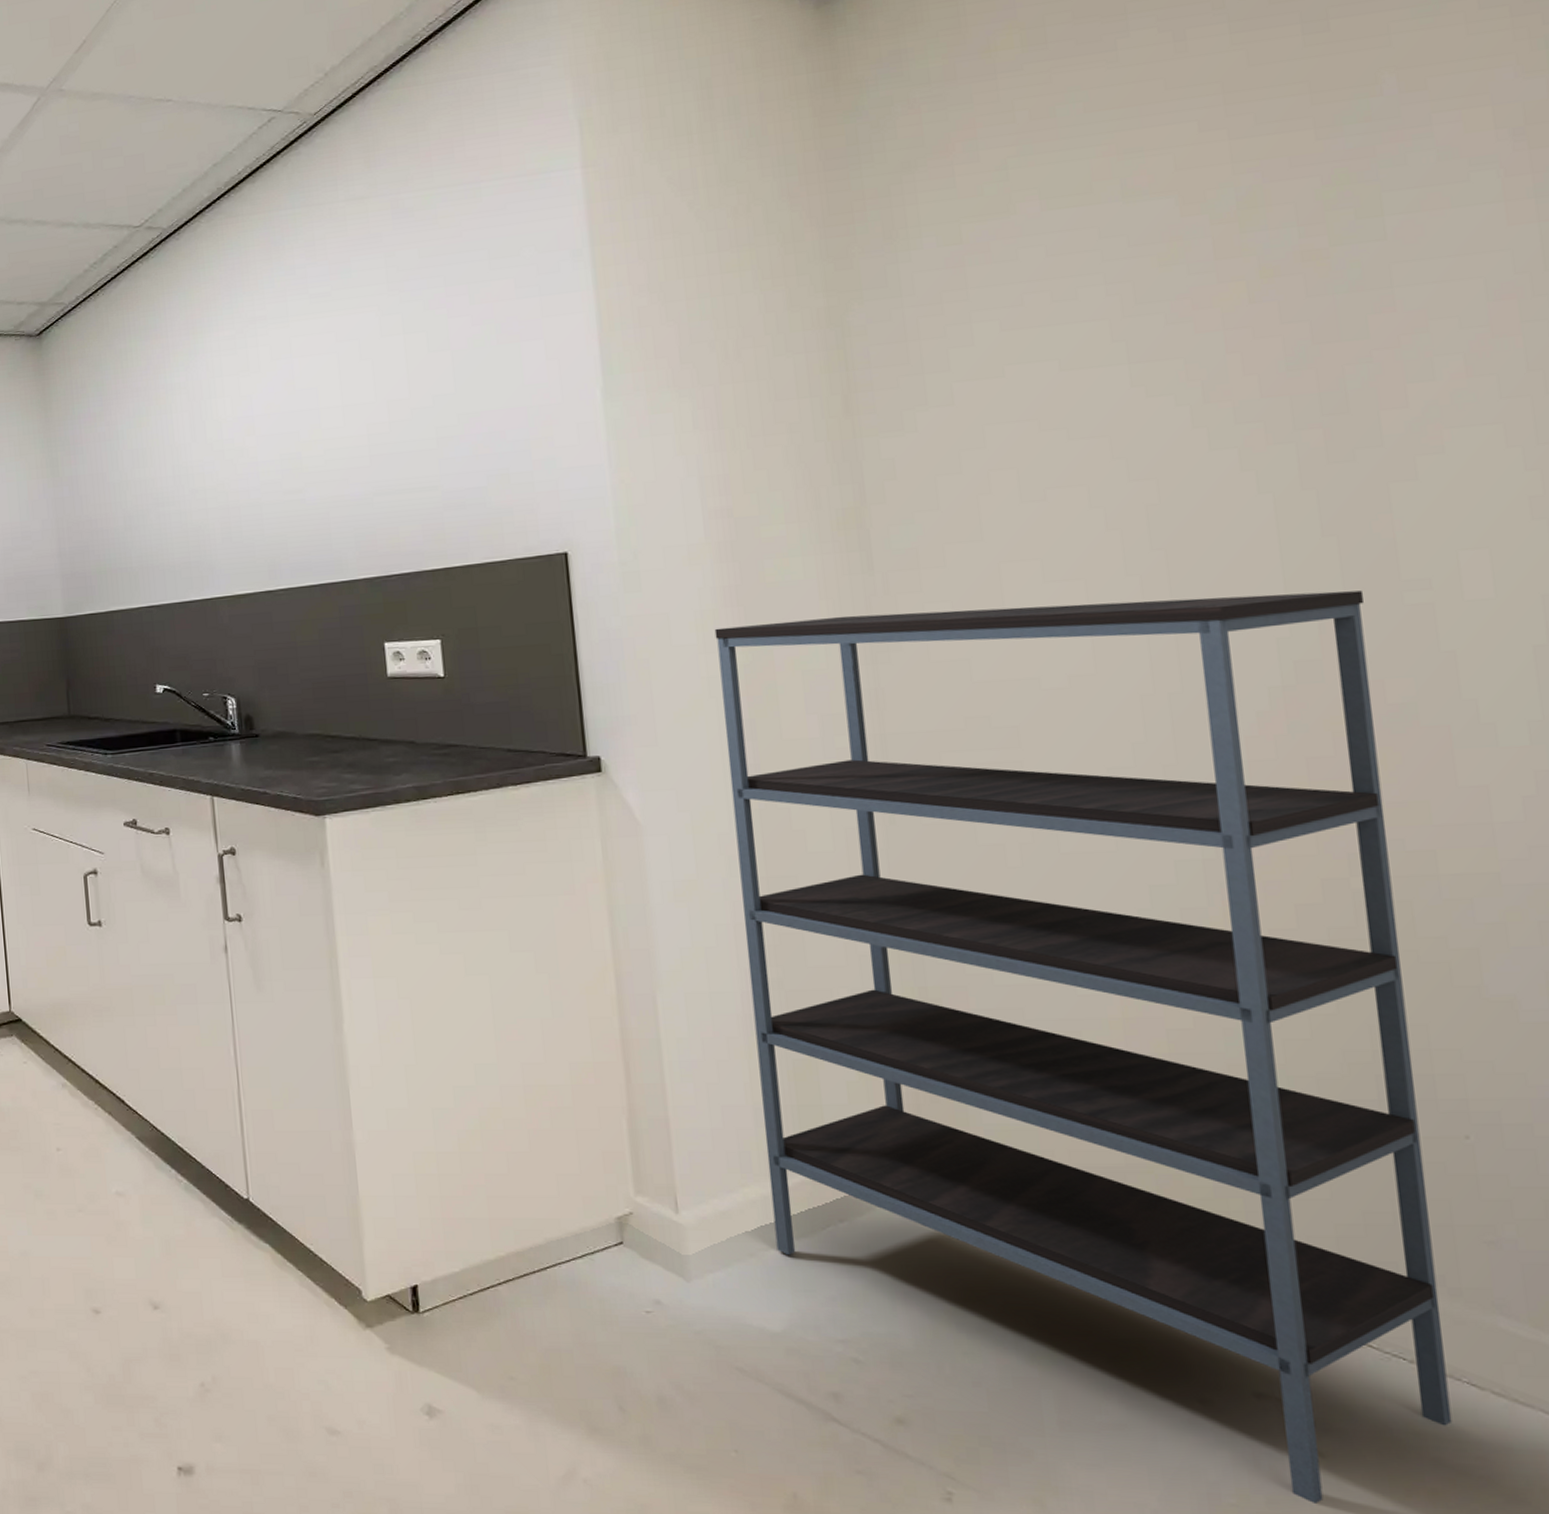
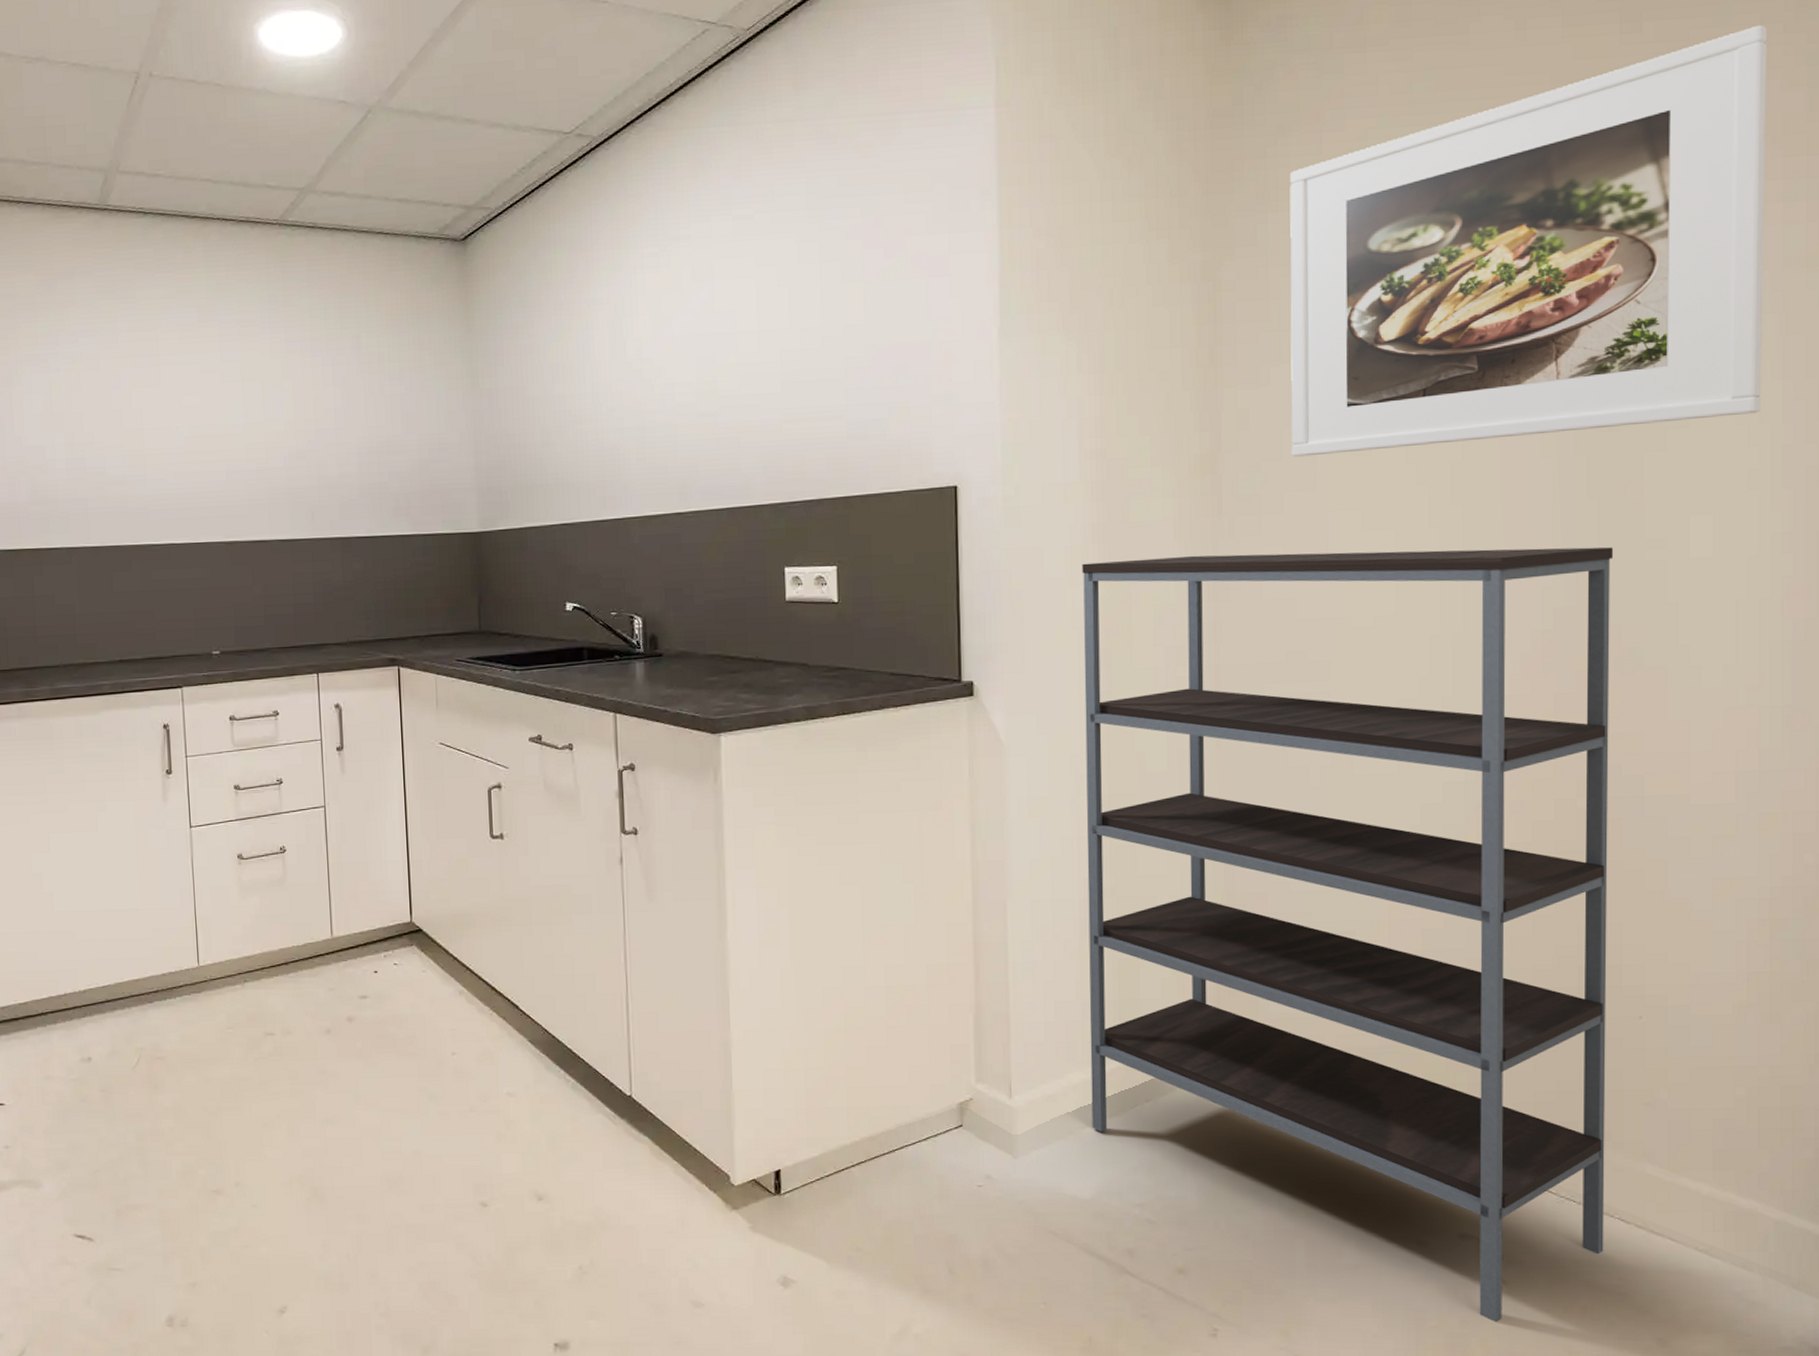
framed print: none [919,10,1537,507] -> present [1289,24,1767,457]

